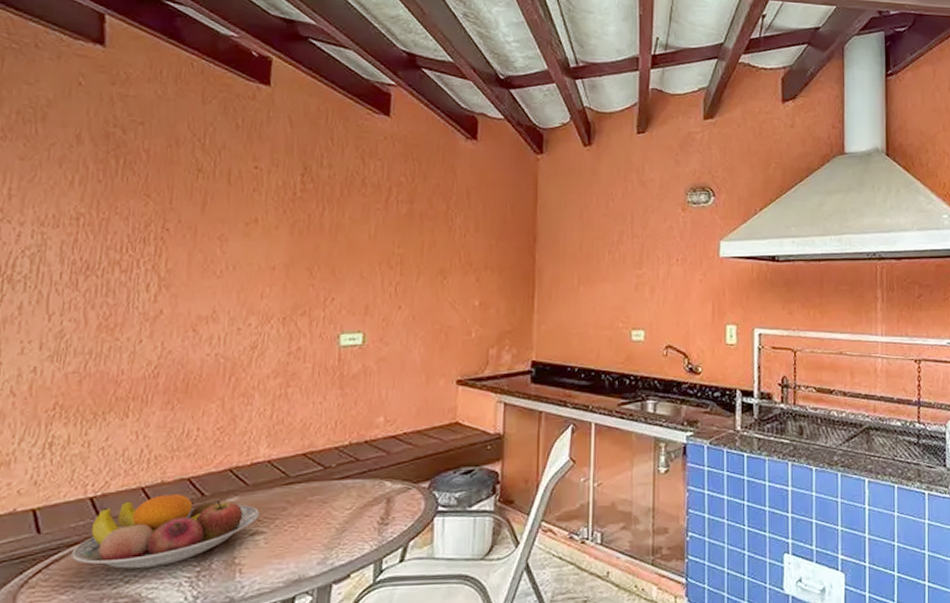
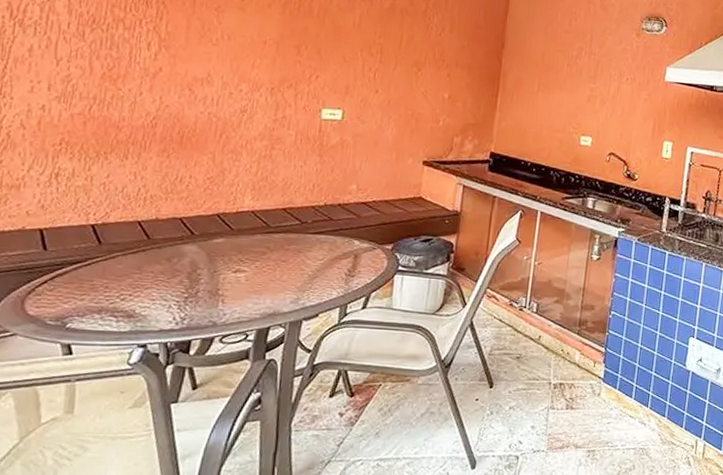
fruit bowl: present [71,494,260,569] -> none [74,229,242,290]

